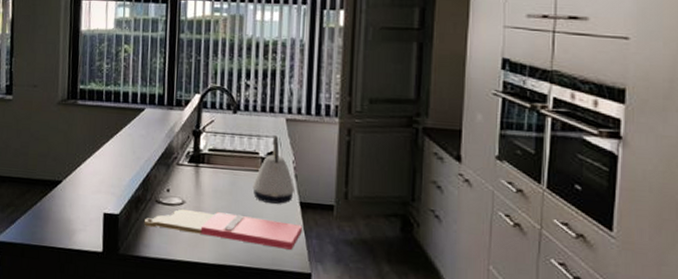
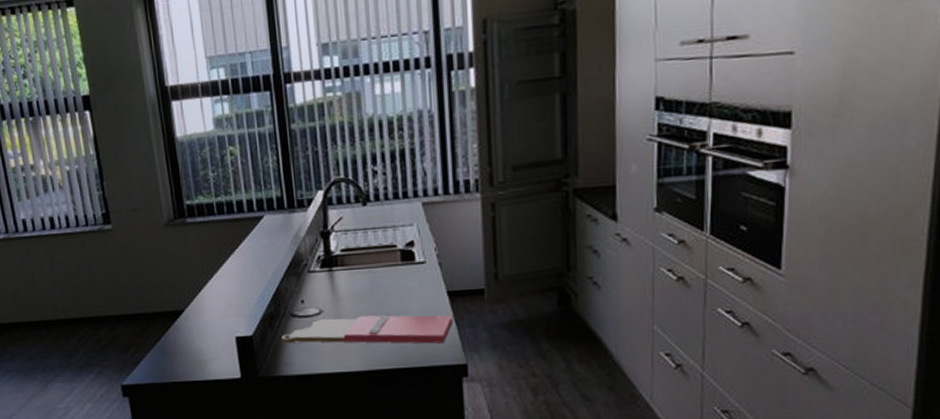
kettle: present [252,136,294,204] -> none [394,223,440,298]

